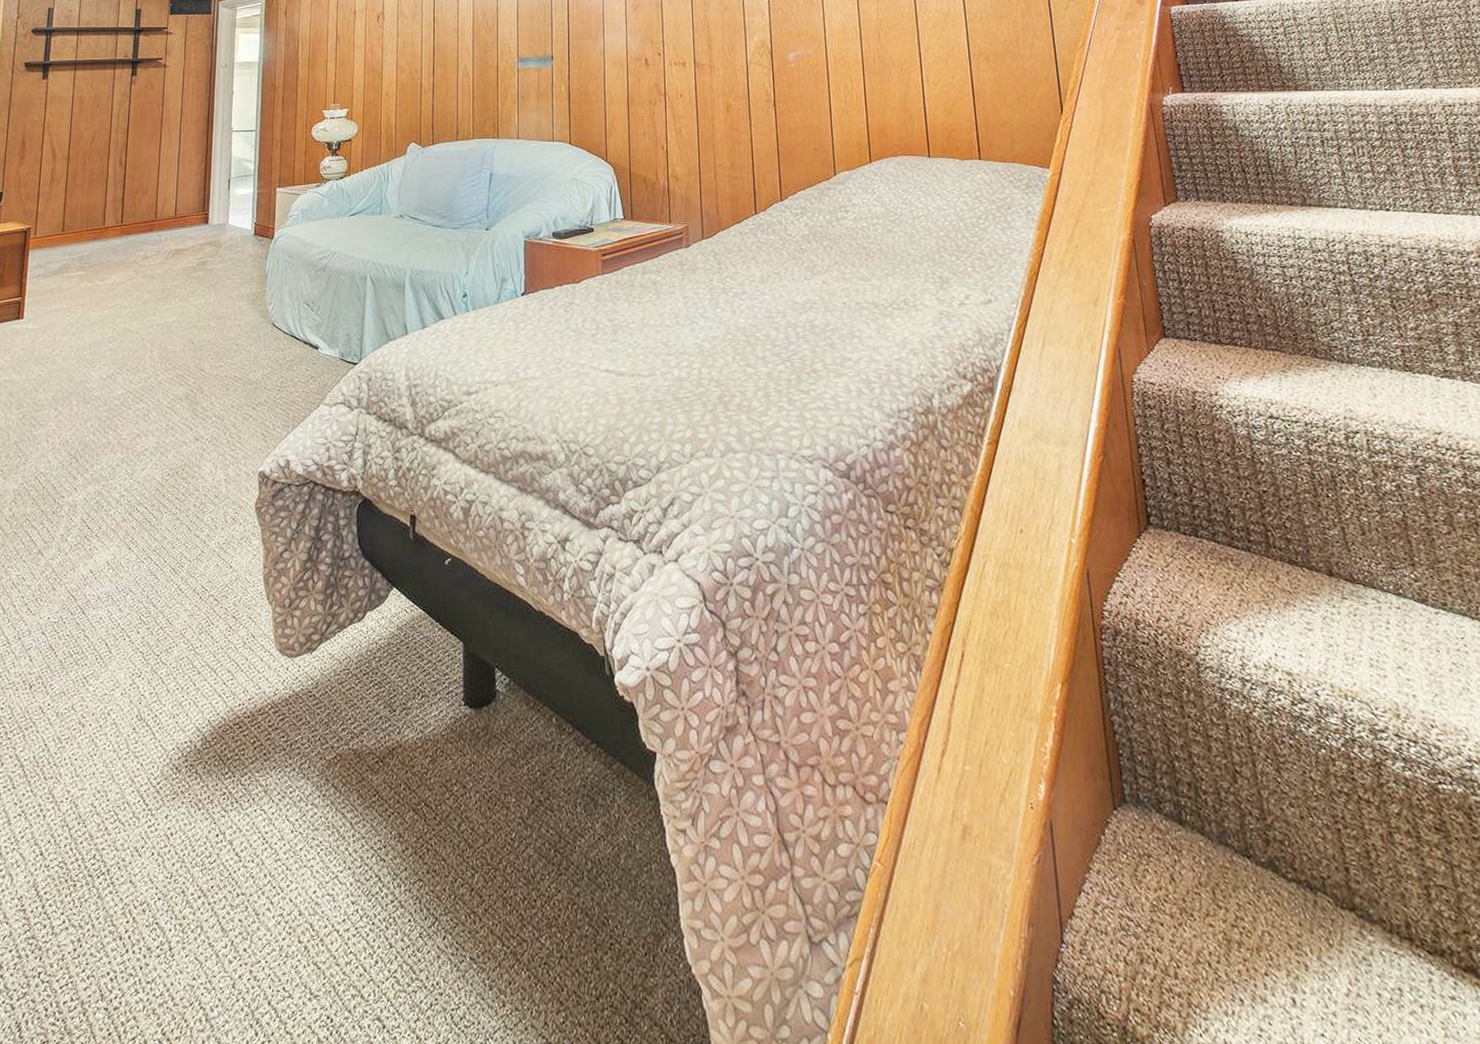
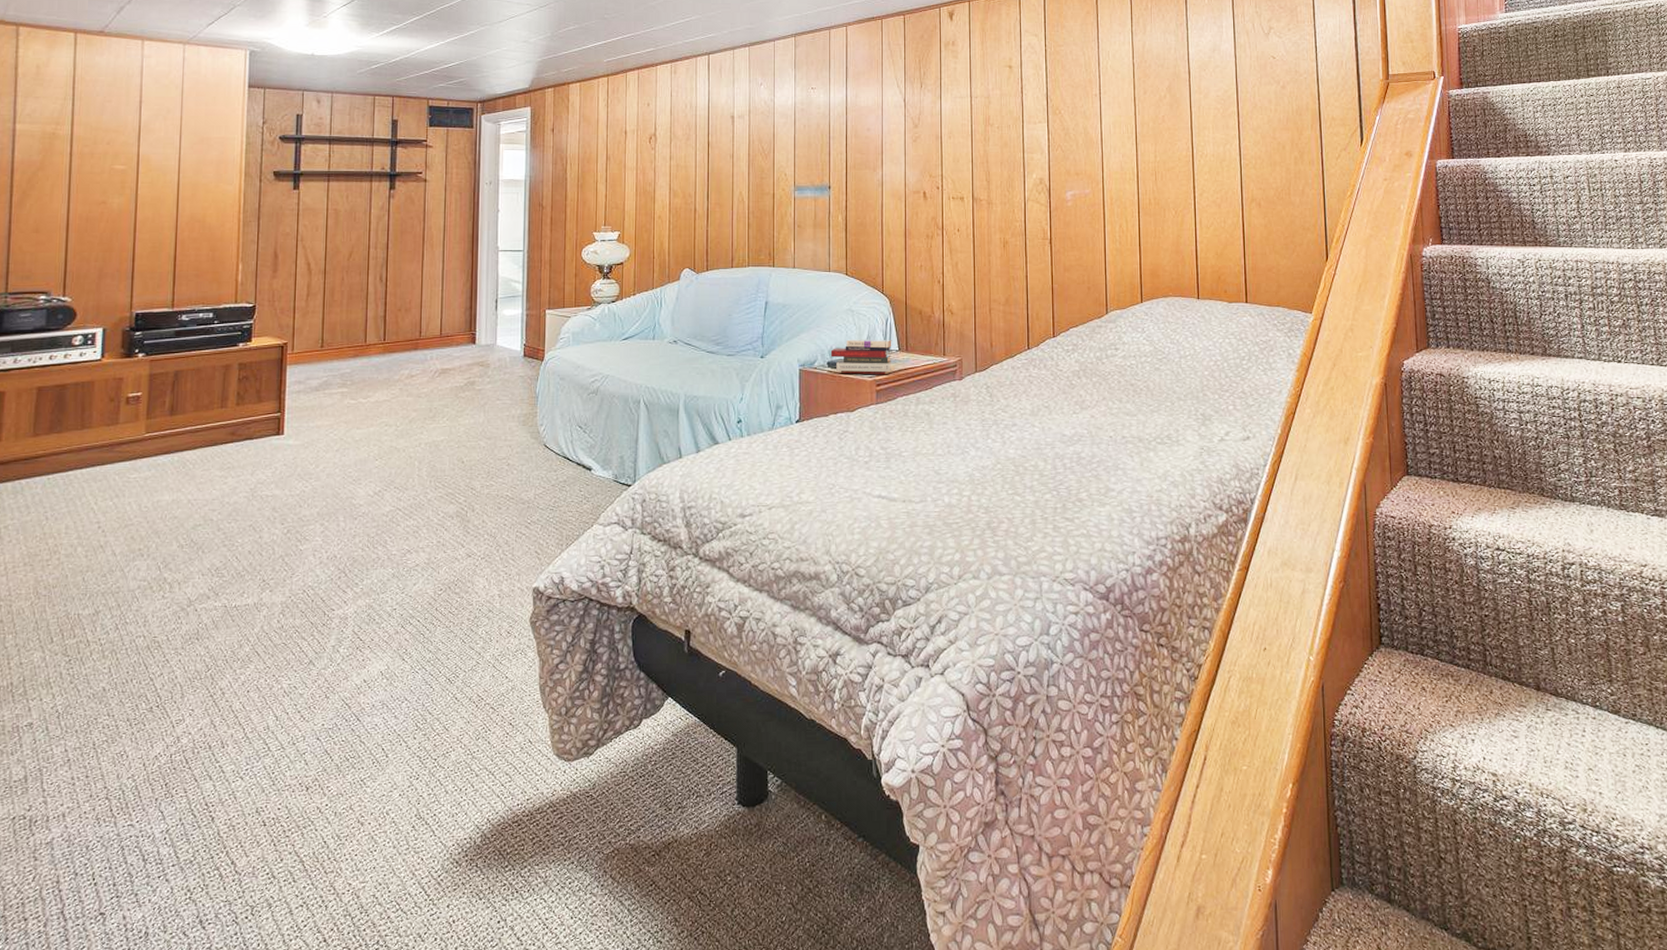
books: none [555,207,618,245] -> present [830,339,892,375]

